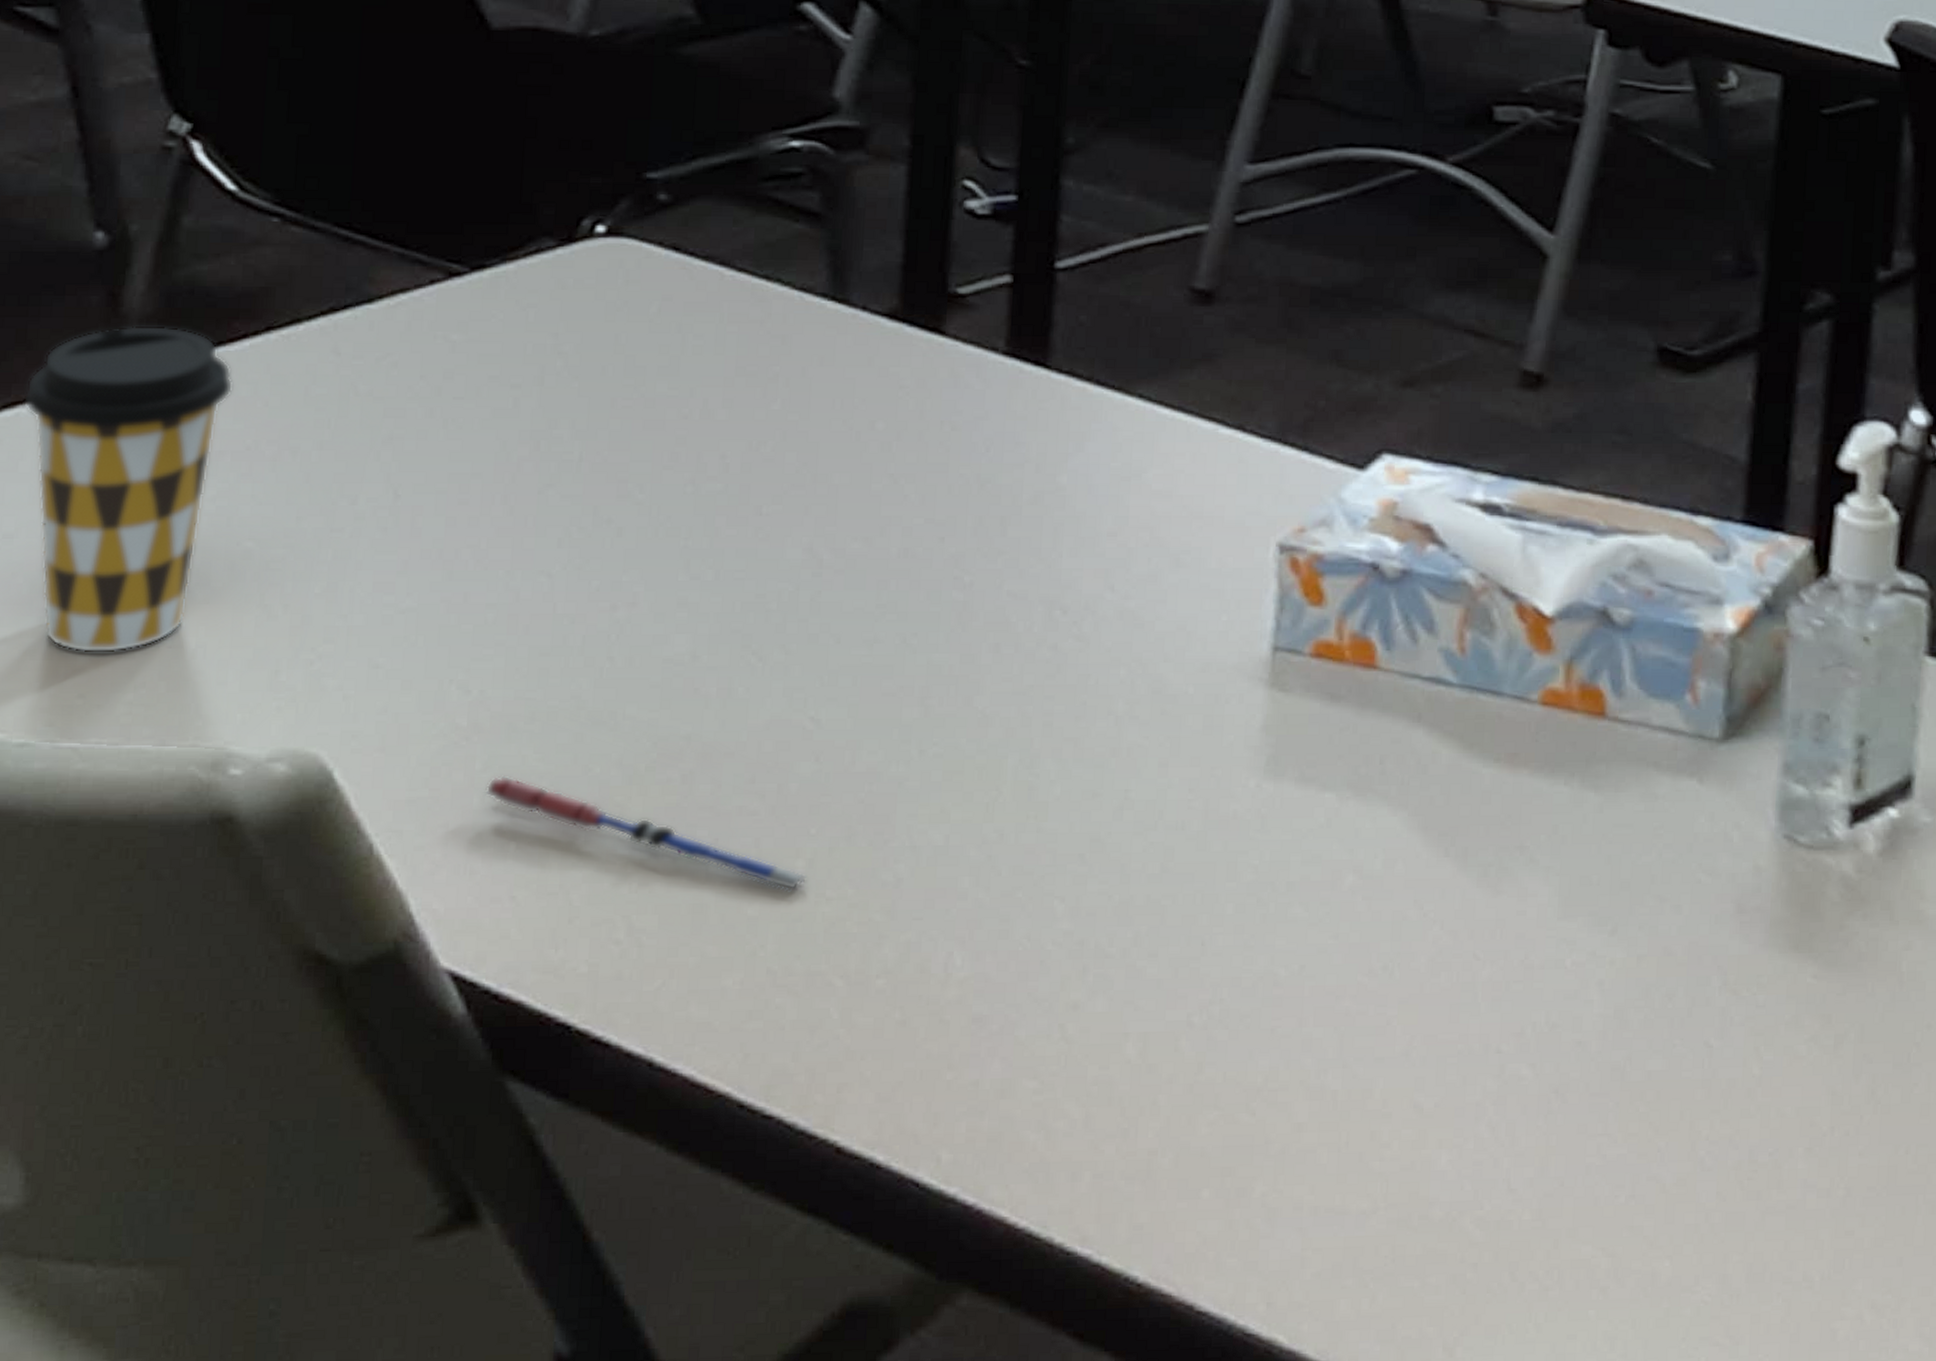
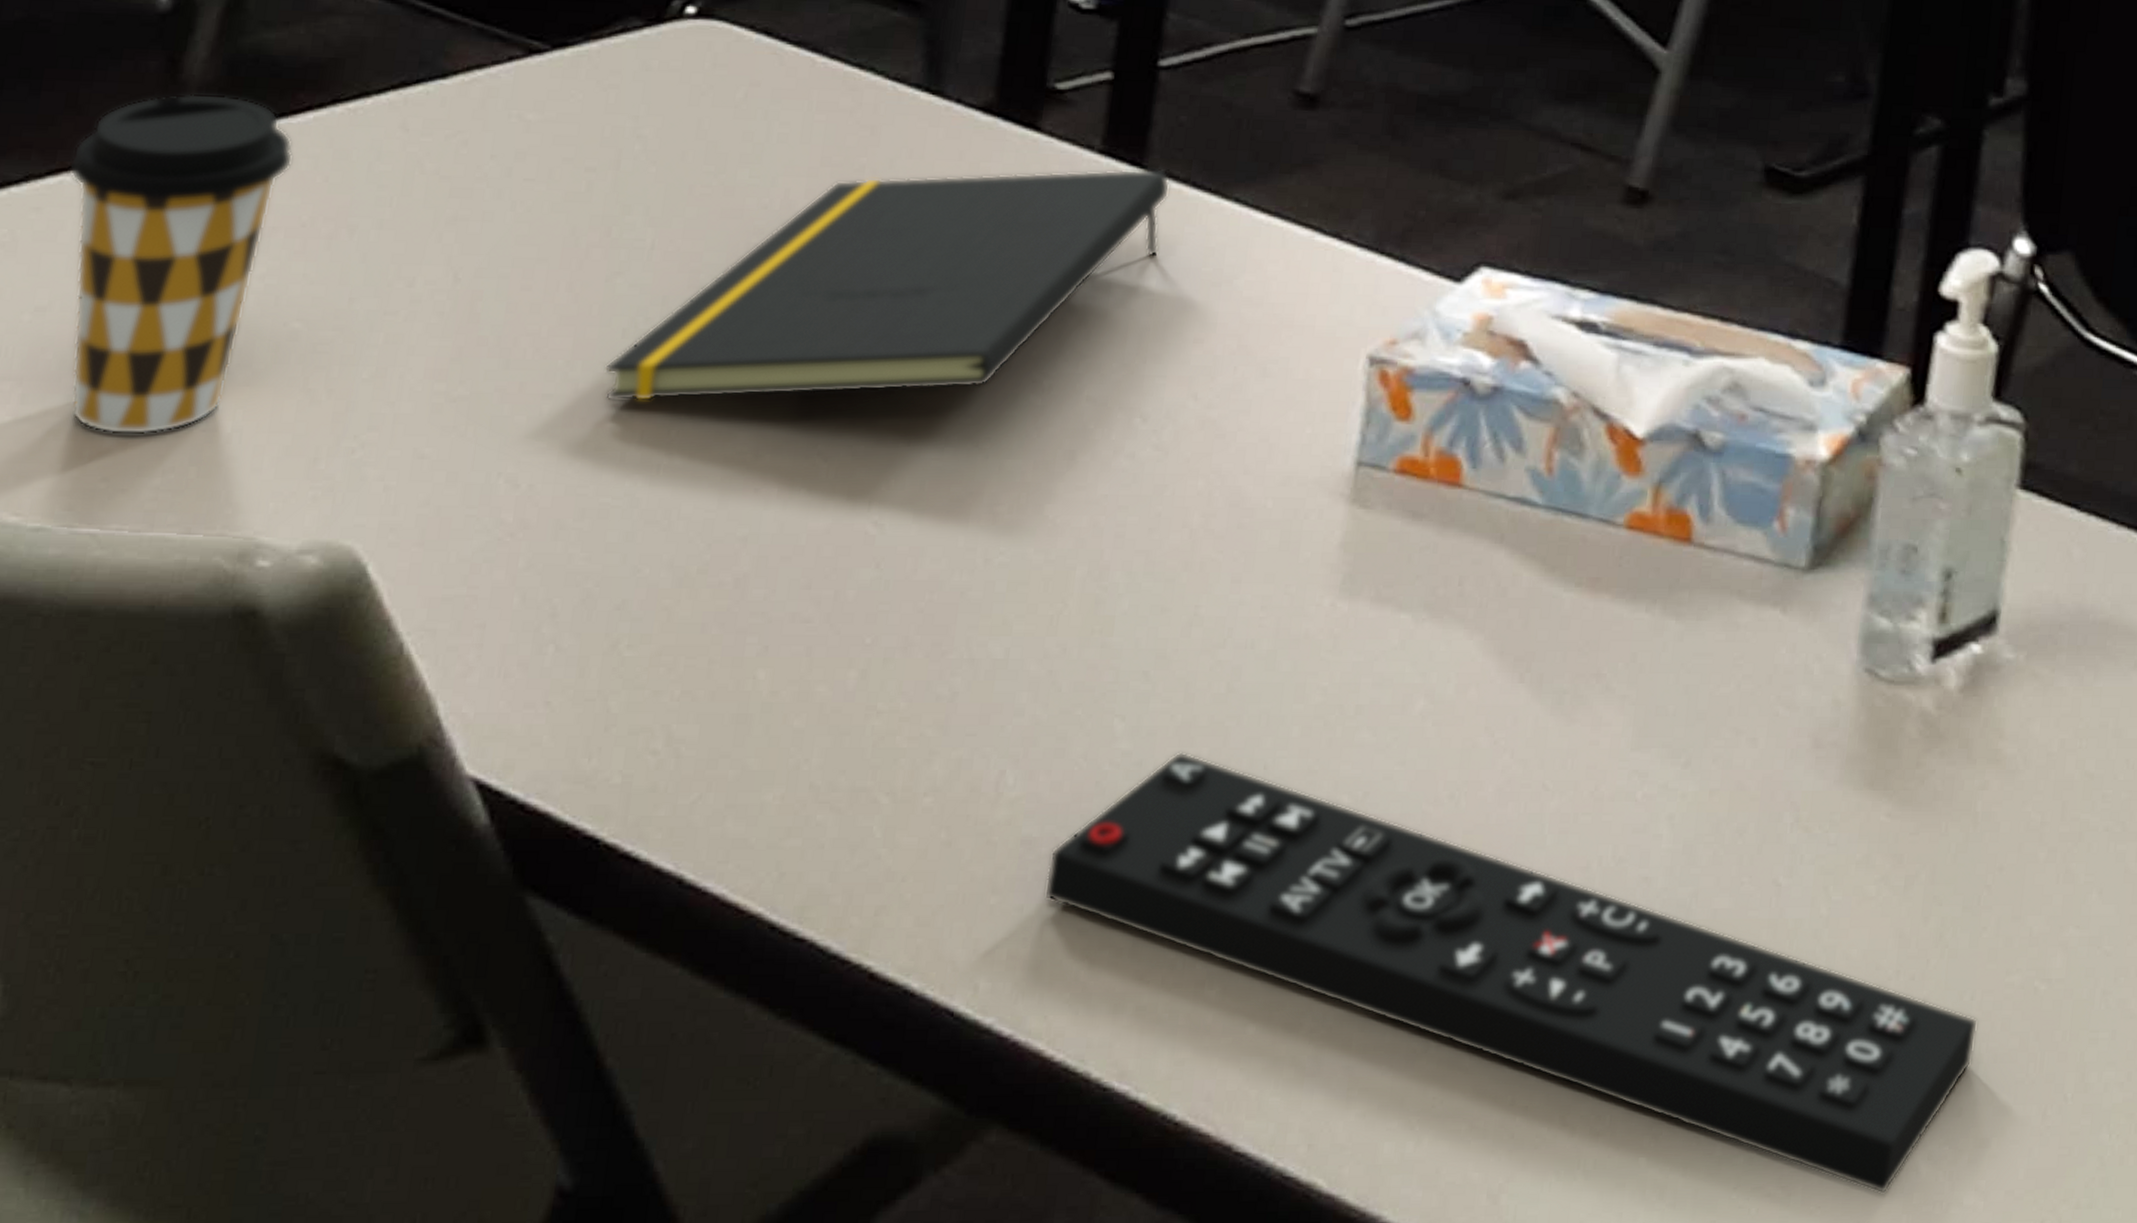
pen: present [484,775,808,892] -> none [525,574,859,704]
notepad: none [542,367,1075,608] -> present [603,168,1171,402]
remote control: none [997,931,1914,1342] -> present [1043,752,1979,1194]

